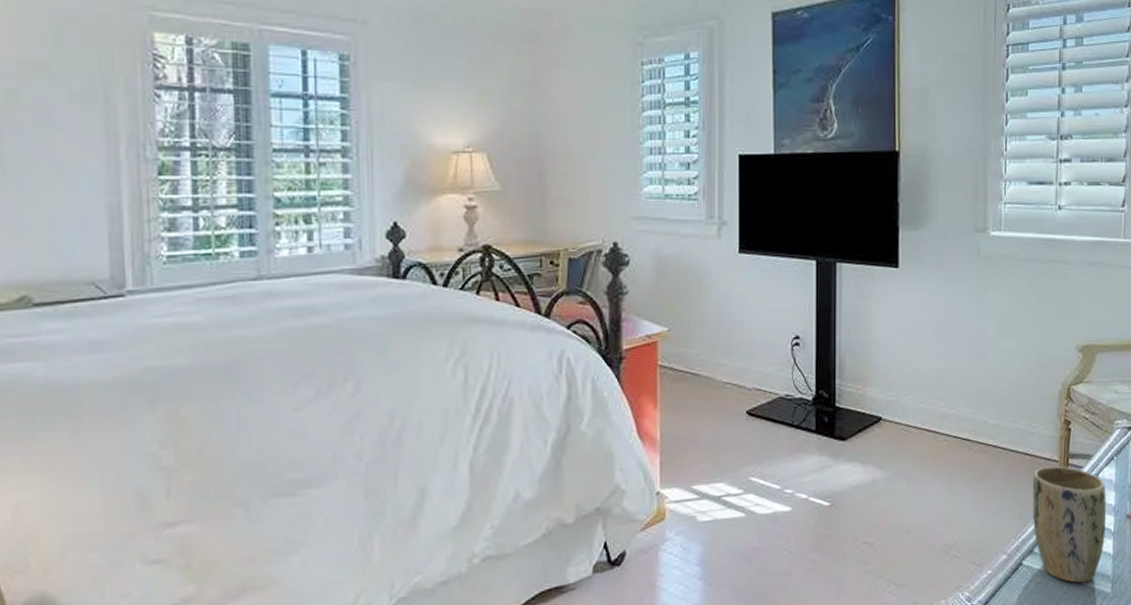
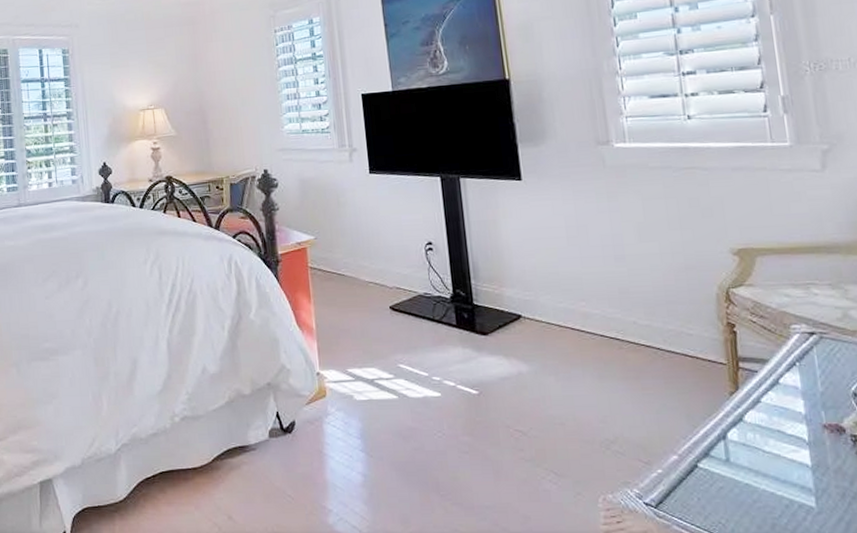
plant pot: present [1032,466,1107,583] -> none [697,369,799,493]

